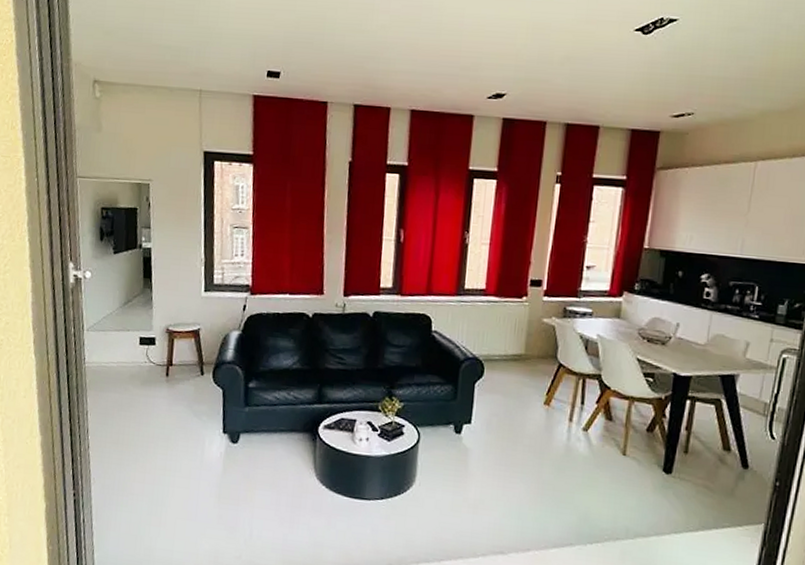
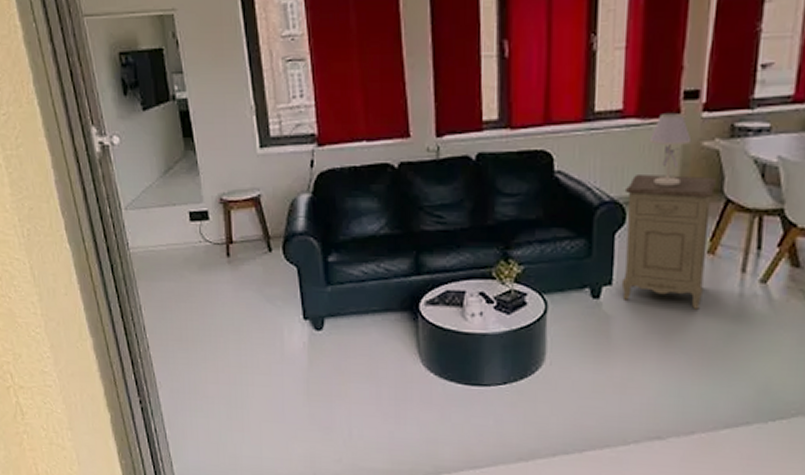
nightstand: none [478,339,553,448] -> present [621,175,718,310]
table lamp: none [503,295,535,351] -> present [649,114,692,188]

